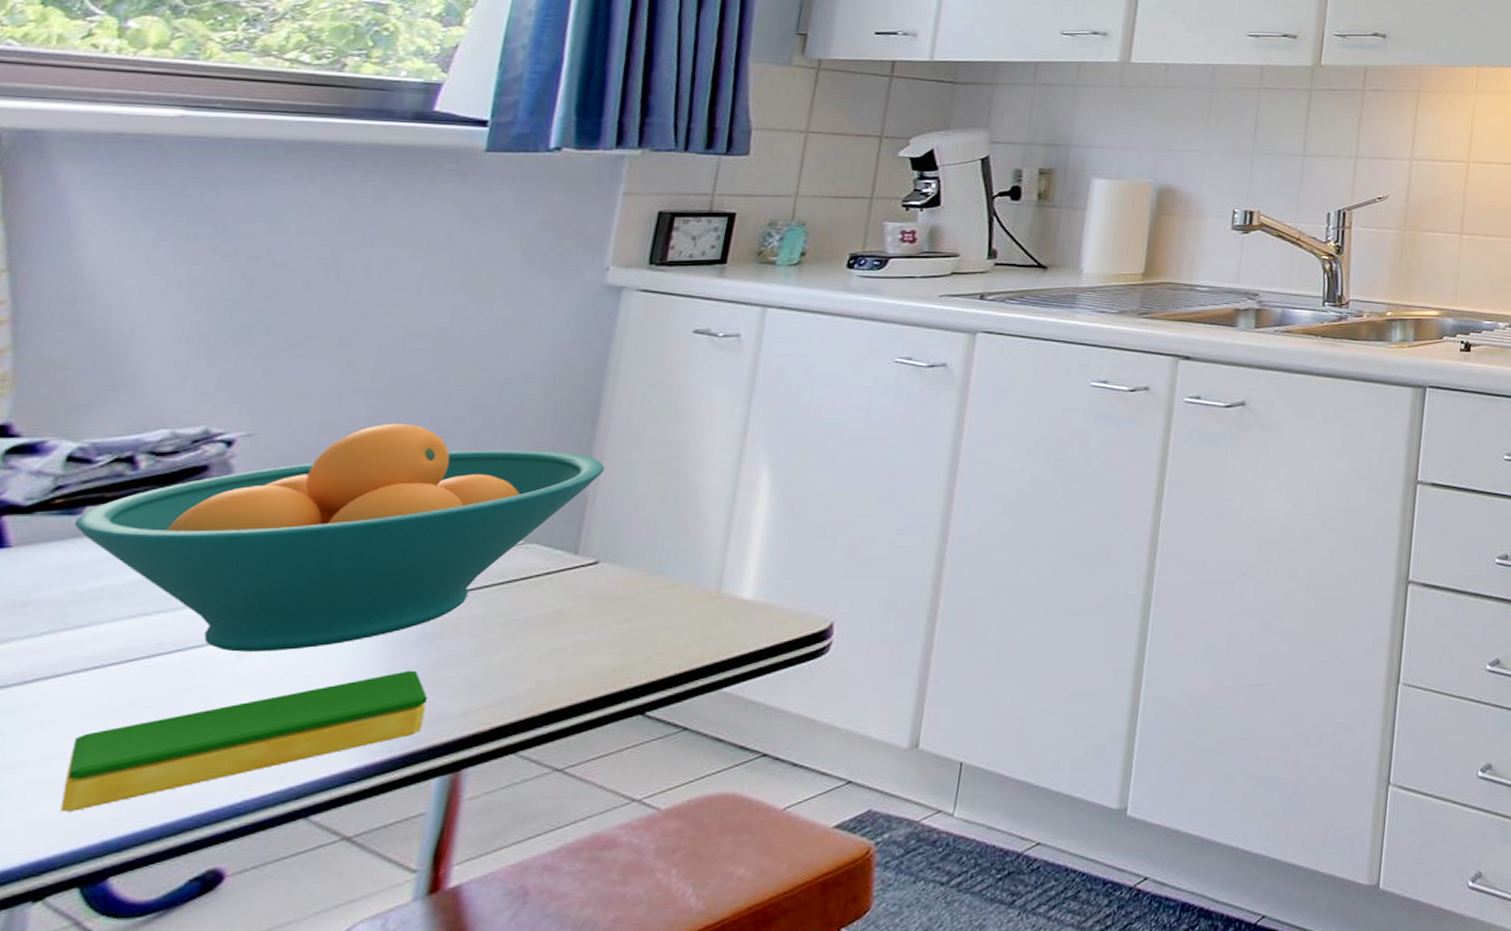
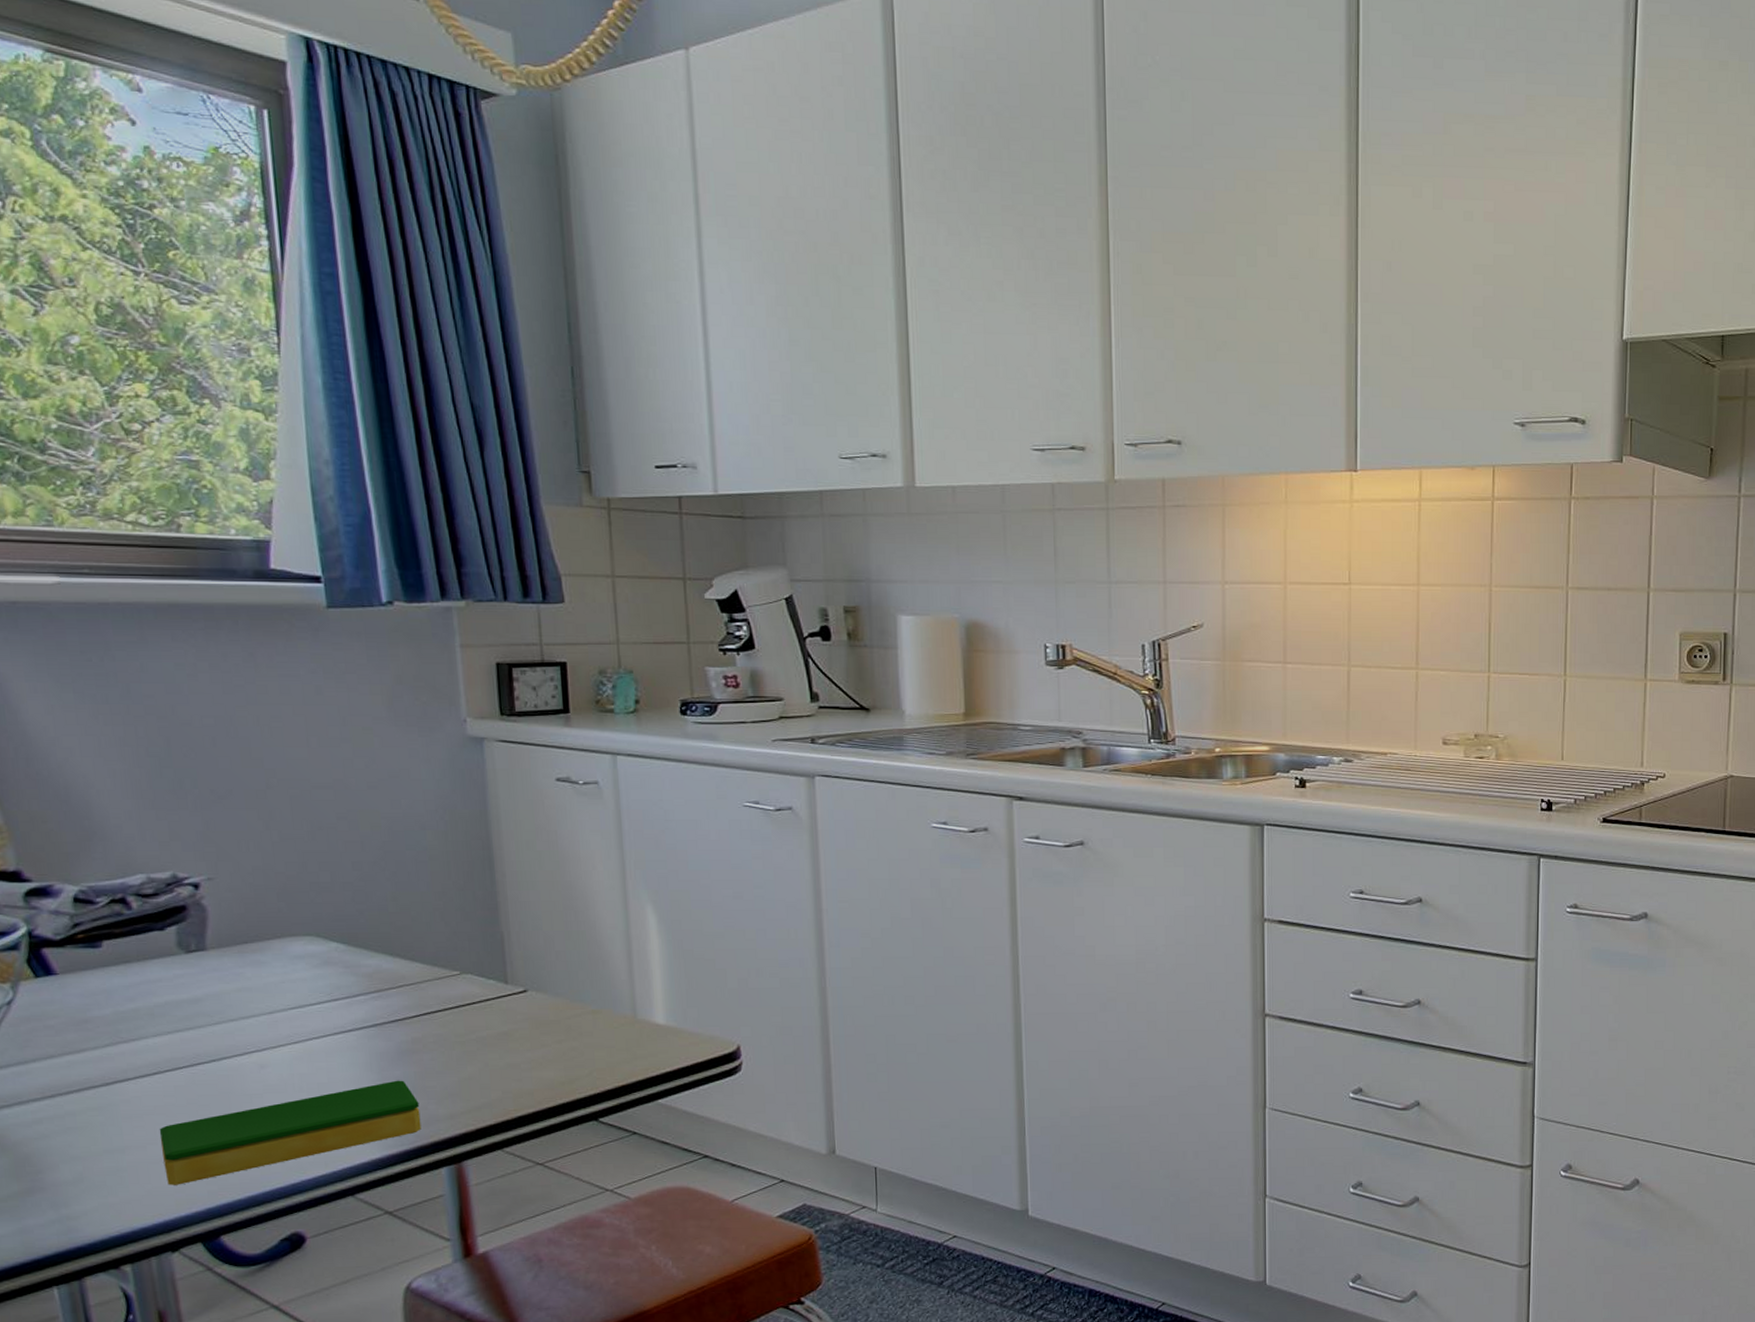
fruit bowl: present [74,423,605,652] -> none [98,868,510,1063]

